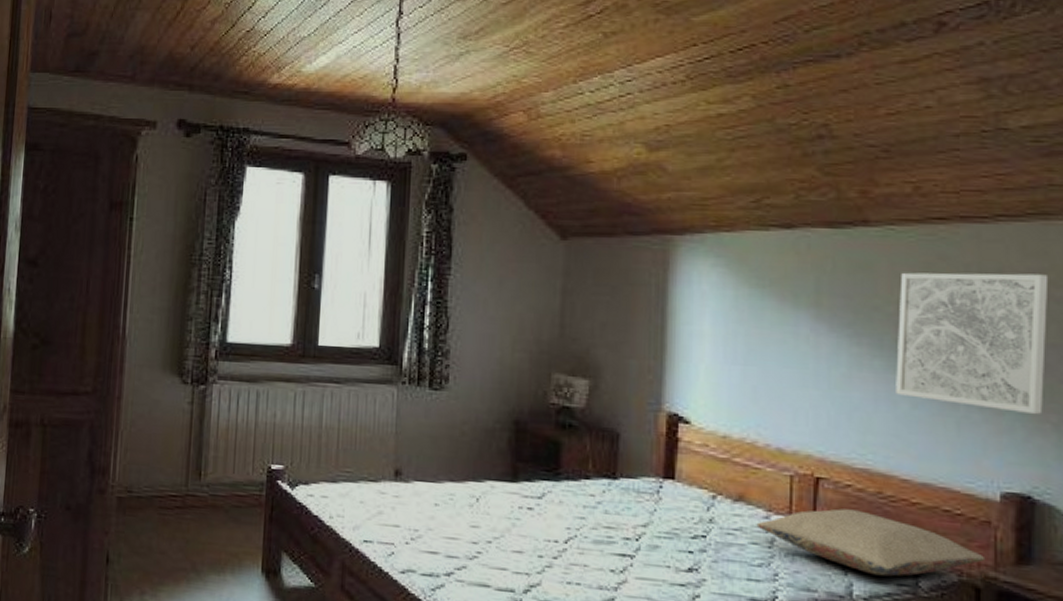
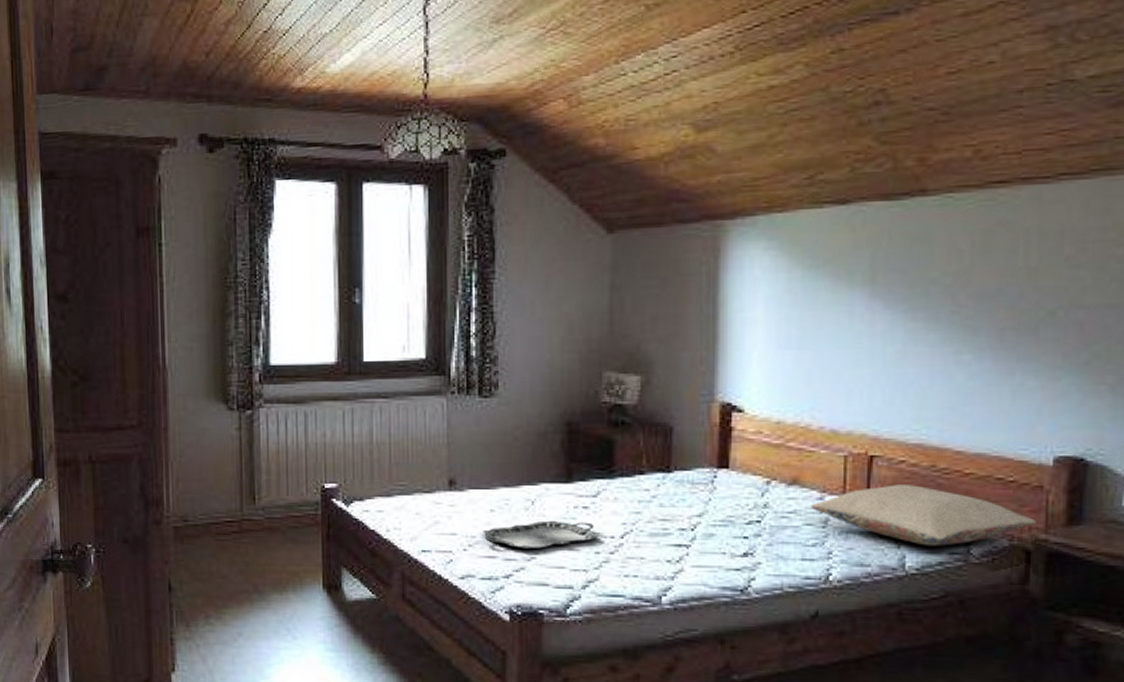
serving tray: none [426,519,543,548] -> present [482,520,599,550]
wall art: present [896,272,1049,414] -> none [951,233,1111,376]

